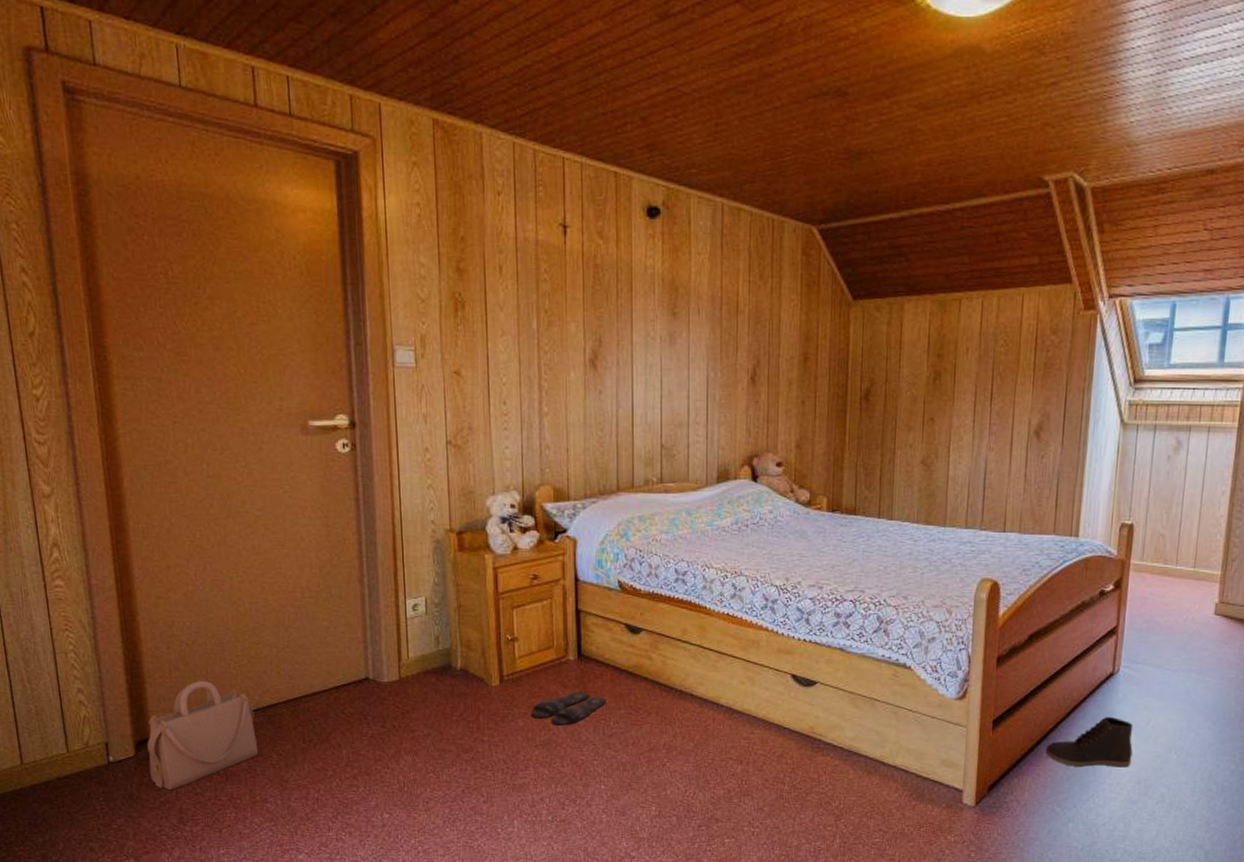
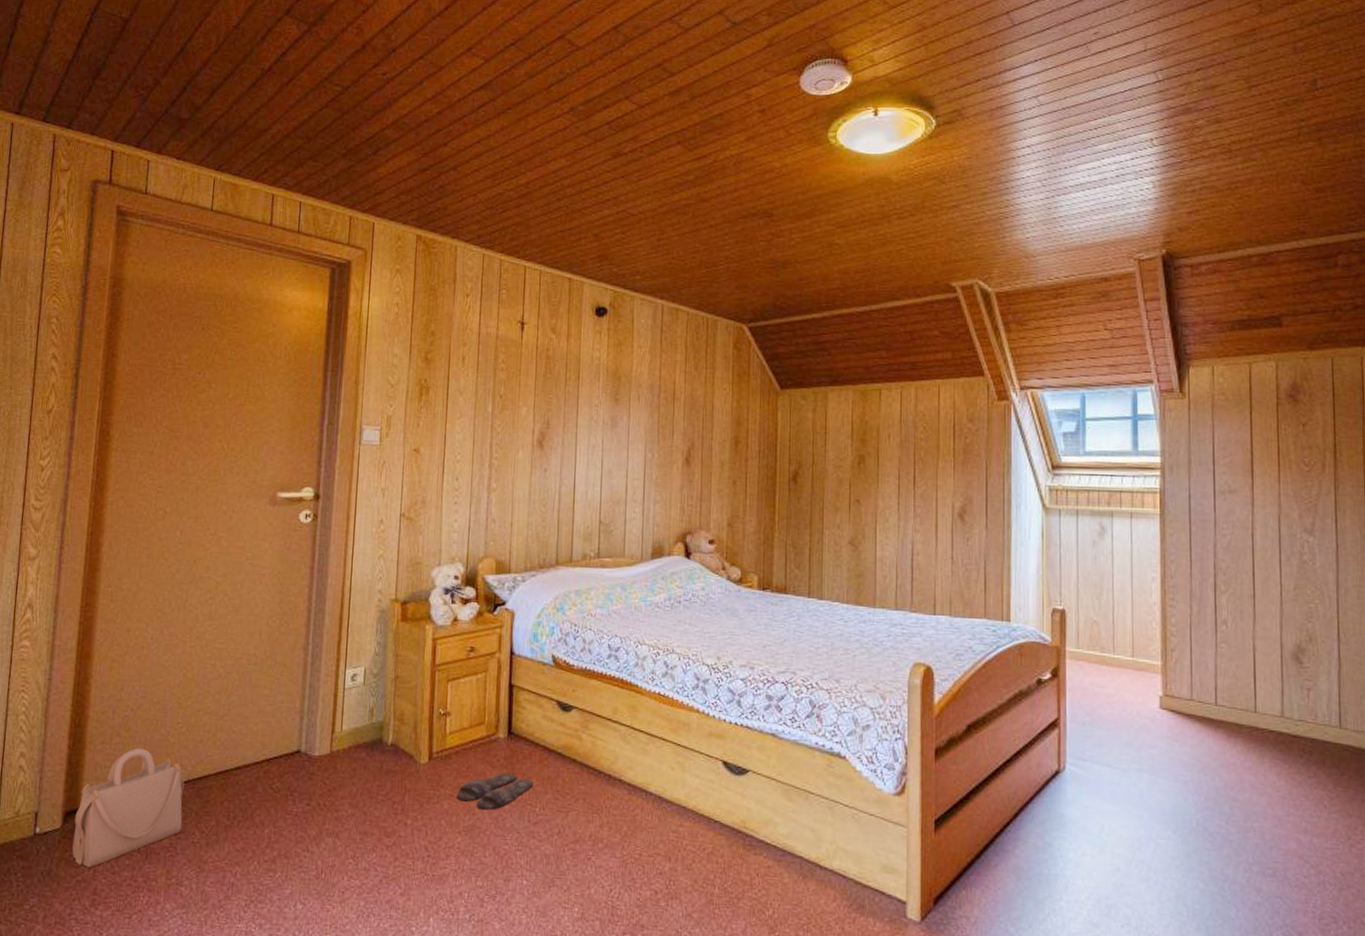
sneaker: present [1045,716,1134,768] -> none [993,820,1089,882]

